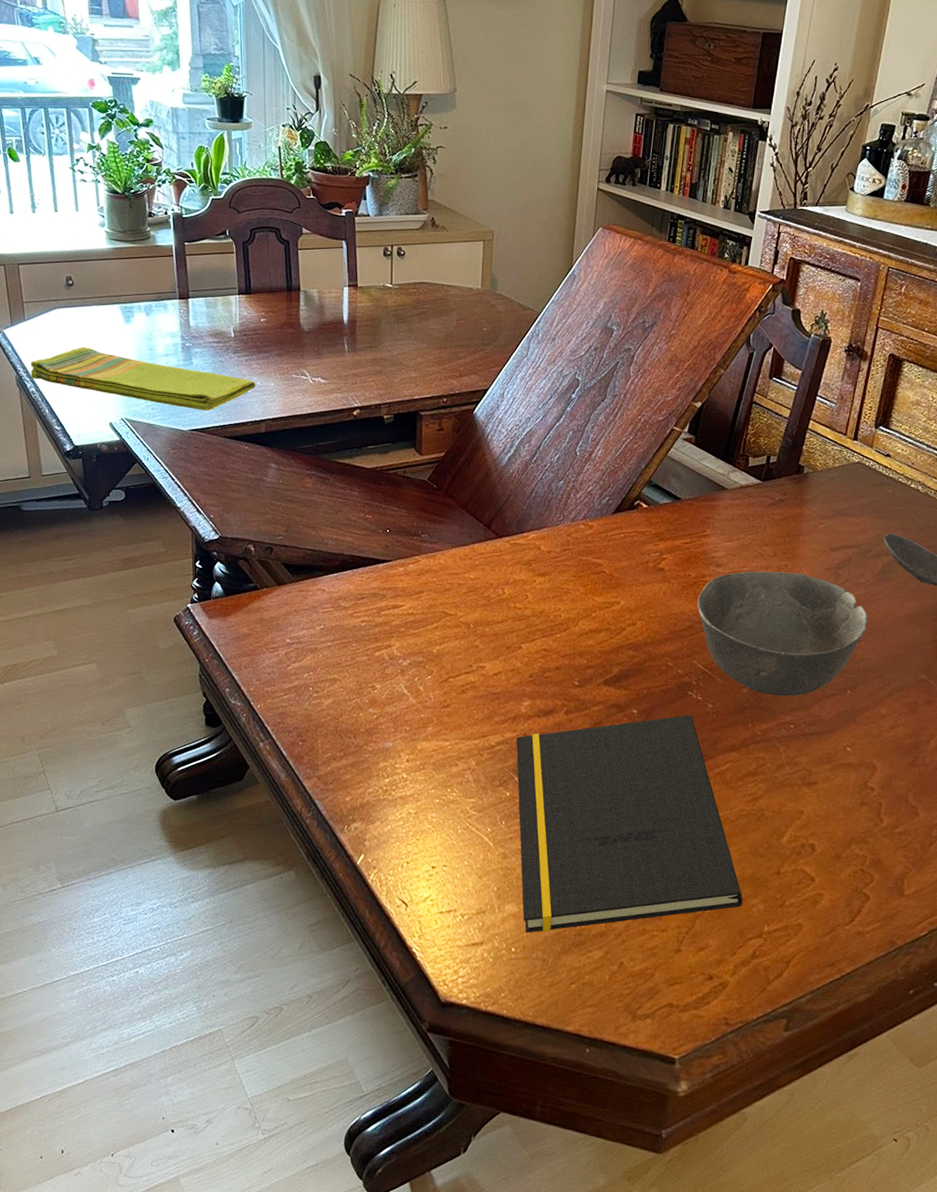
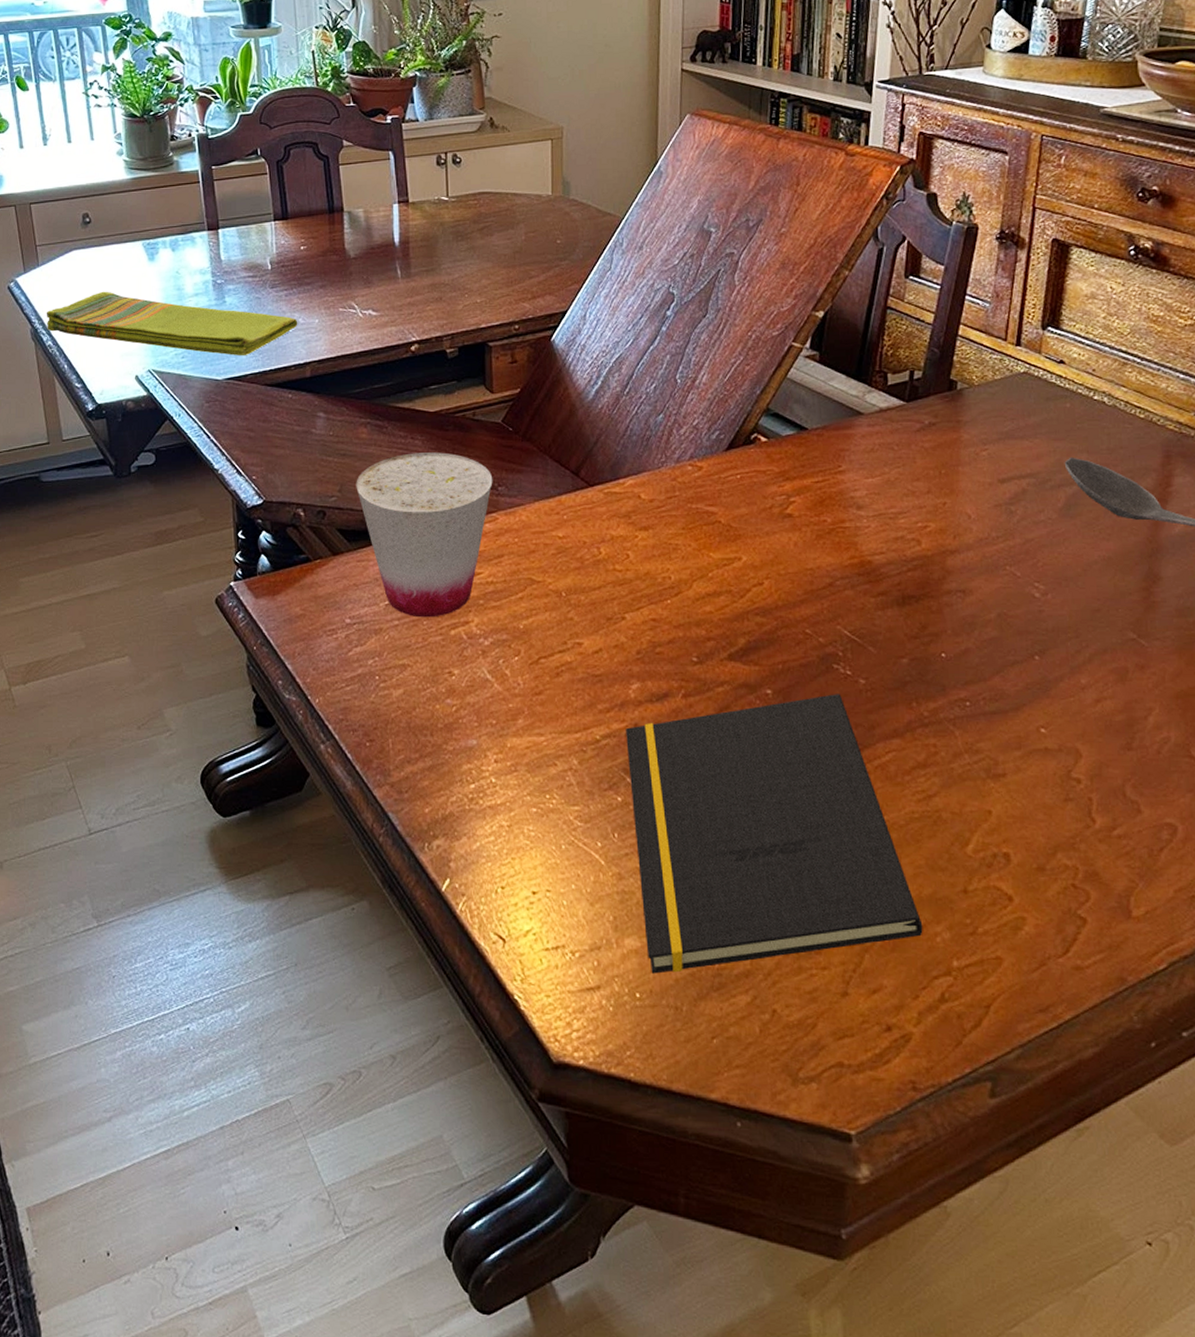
cup: none [300,502,418,641] -> present [356,452,493,618]
bowl: present [697,571,868,697] -> none [837,511,1054,667]

